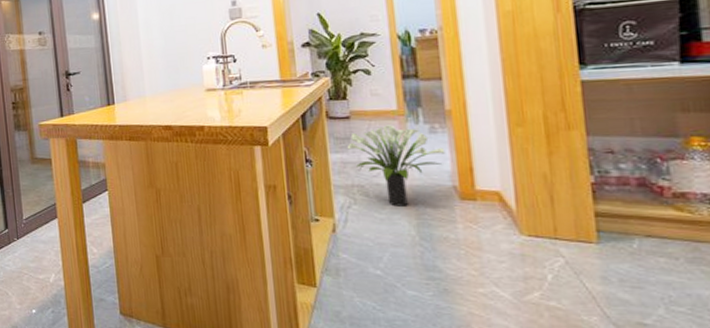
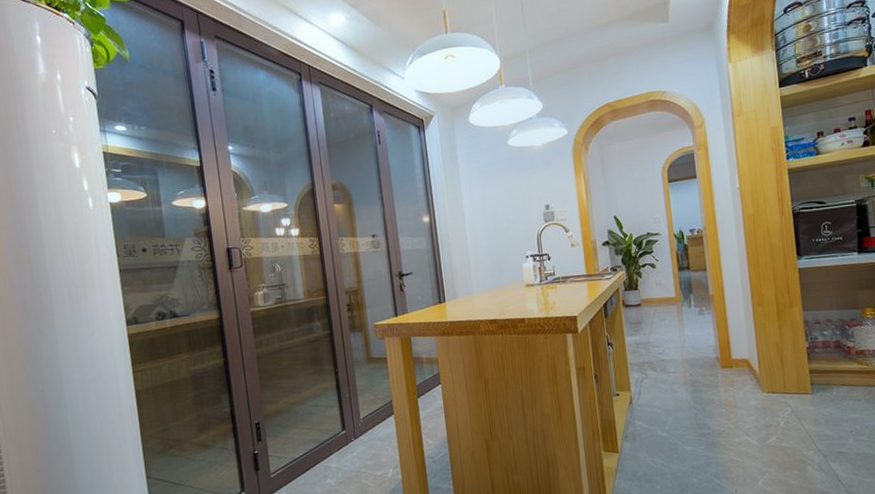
potted plant: present [347,125,446,207] -> none [639,309,710,378]

